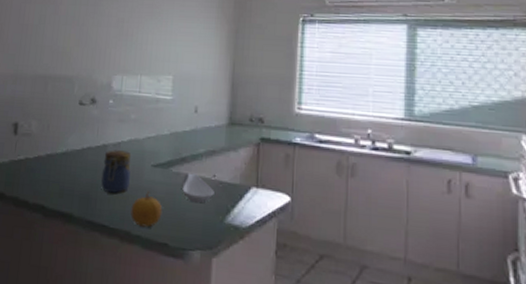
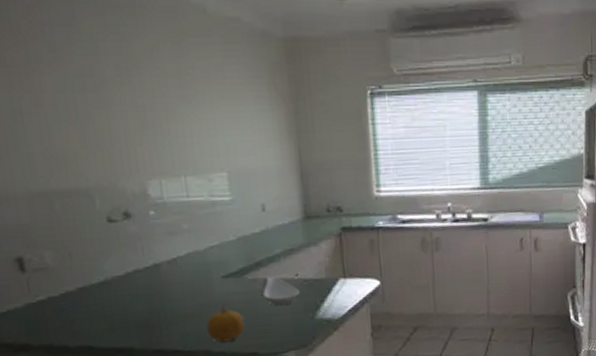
jar: present [101,150,131,193] -> none [159,266,199,315]

